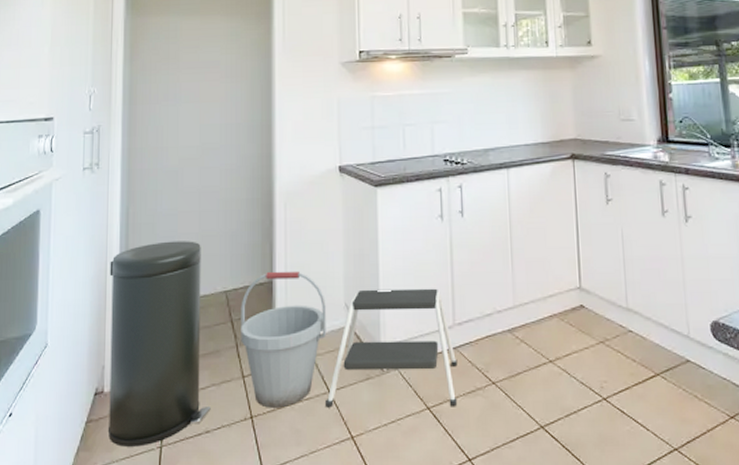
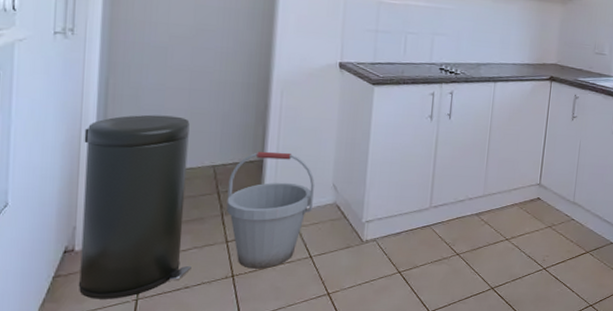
step stool: present [326,288,458,408] -> none [306,173,430,272]

